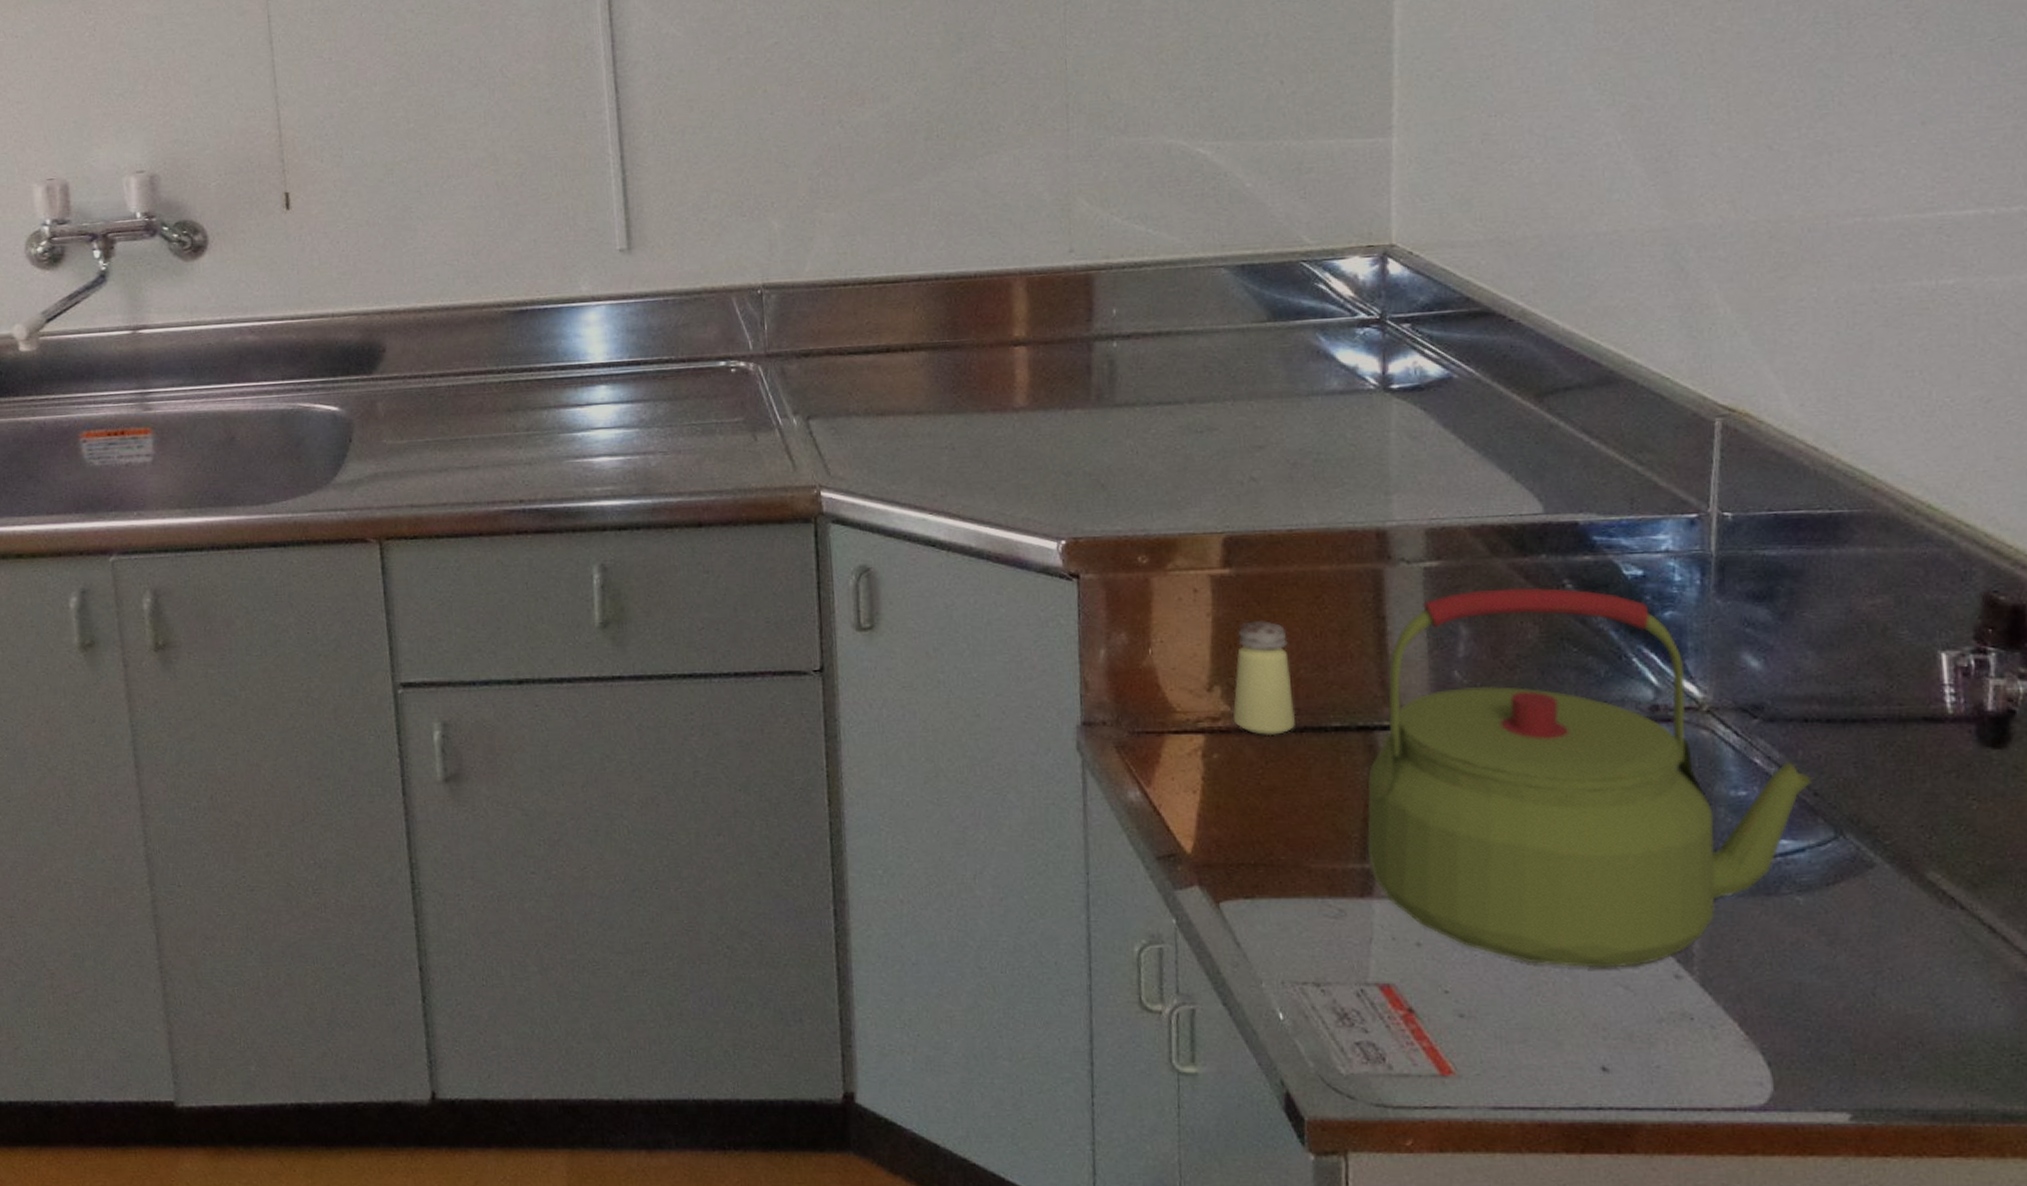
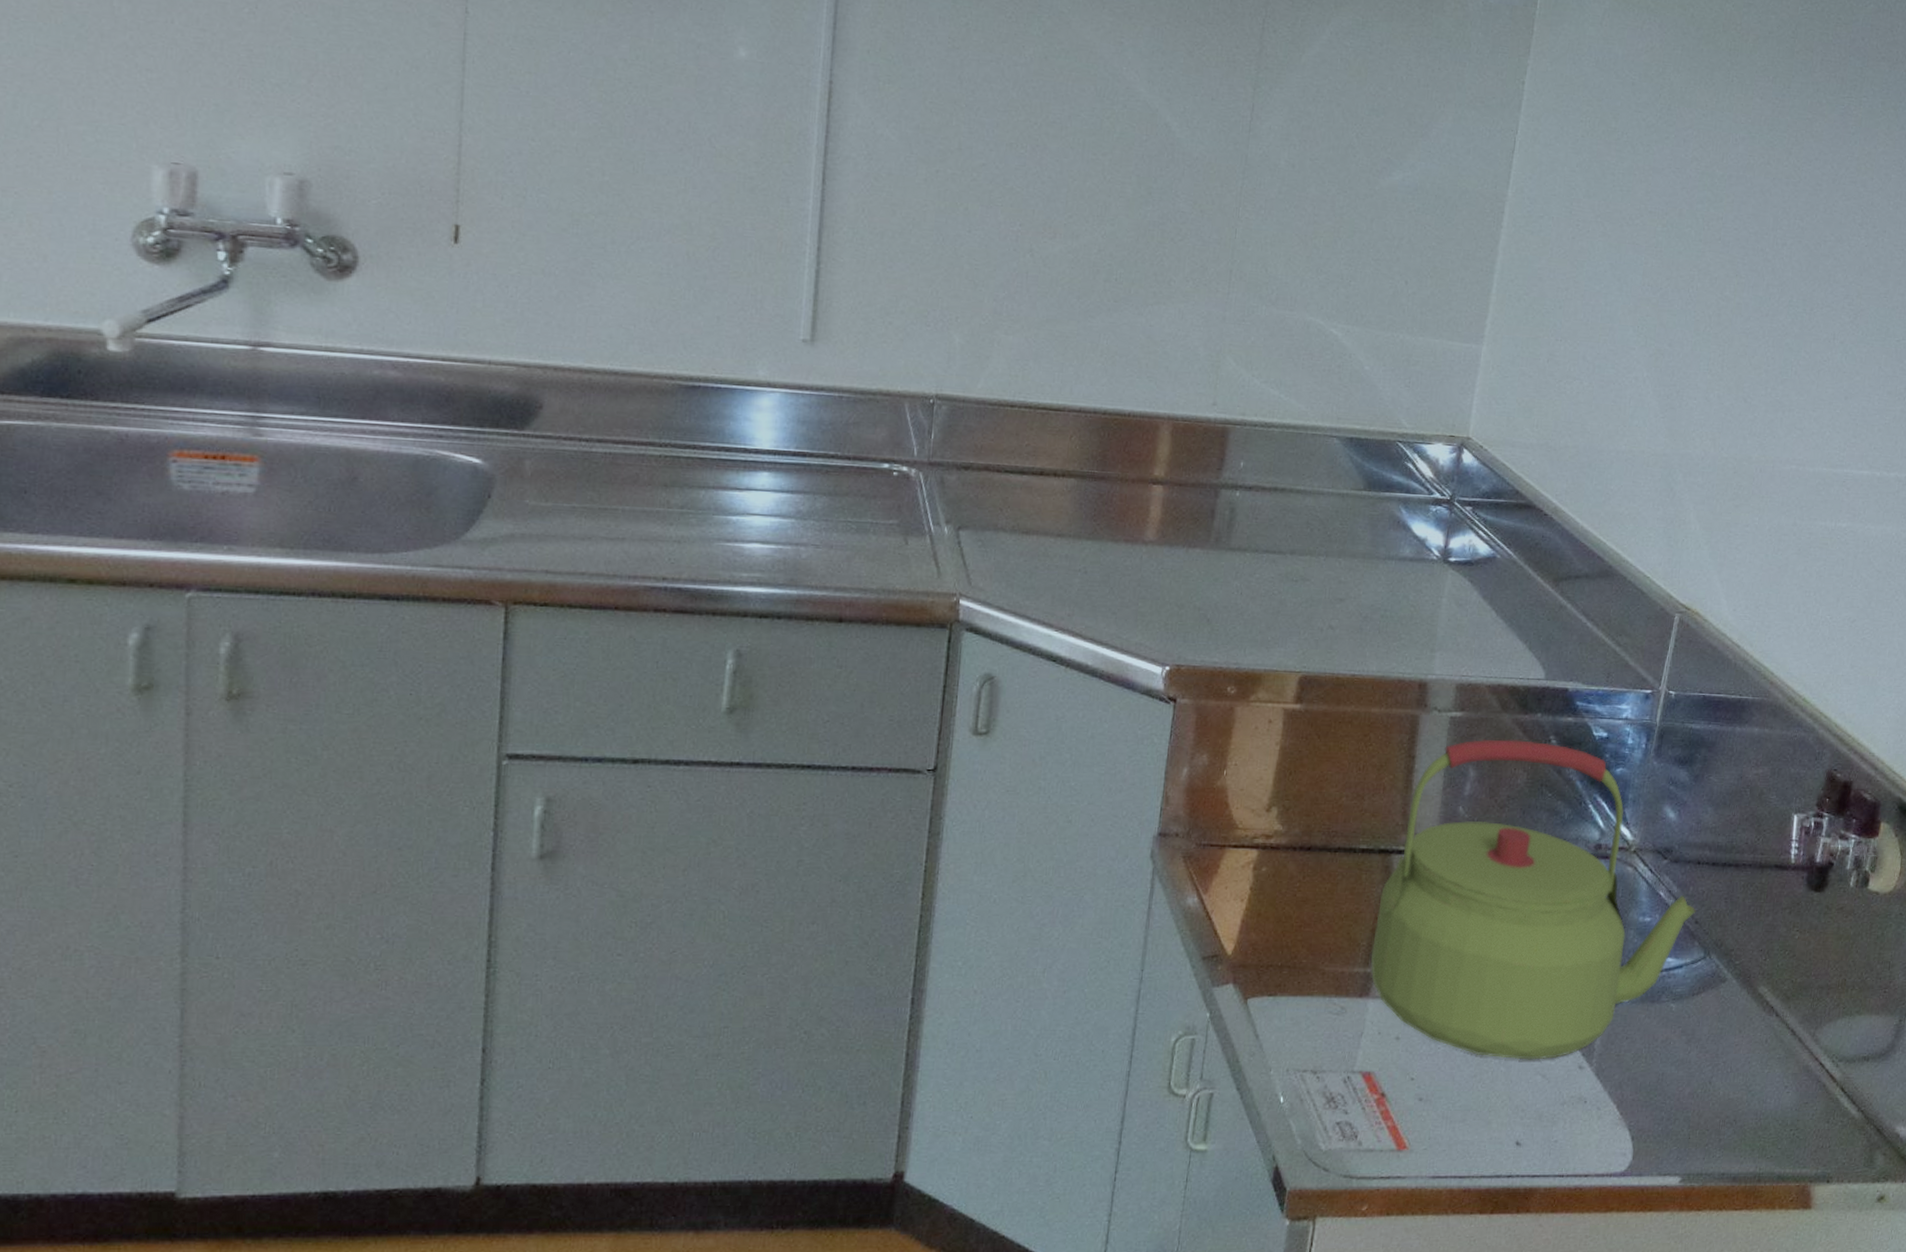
saltshaker: present [1232,619,1296,736] -> none [1283,751,1337,854]

